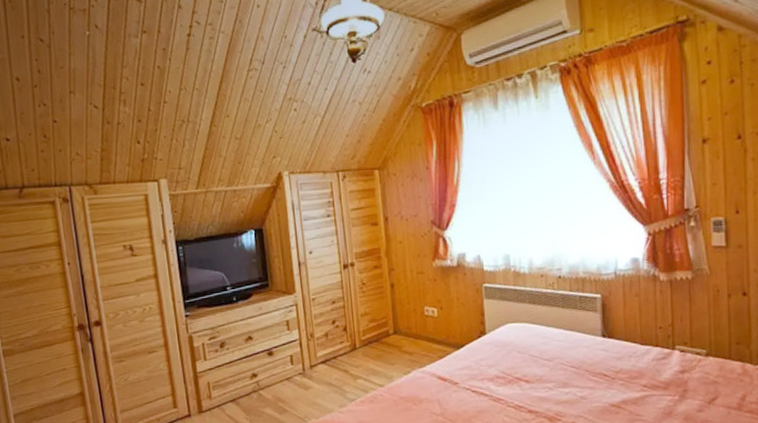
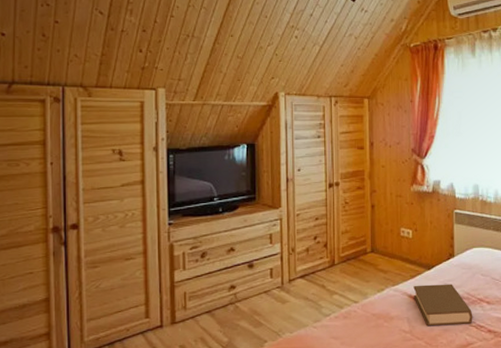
book: none [442,363,511,408] -> present [413,284,473,327]

